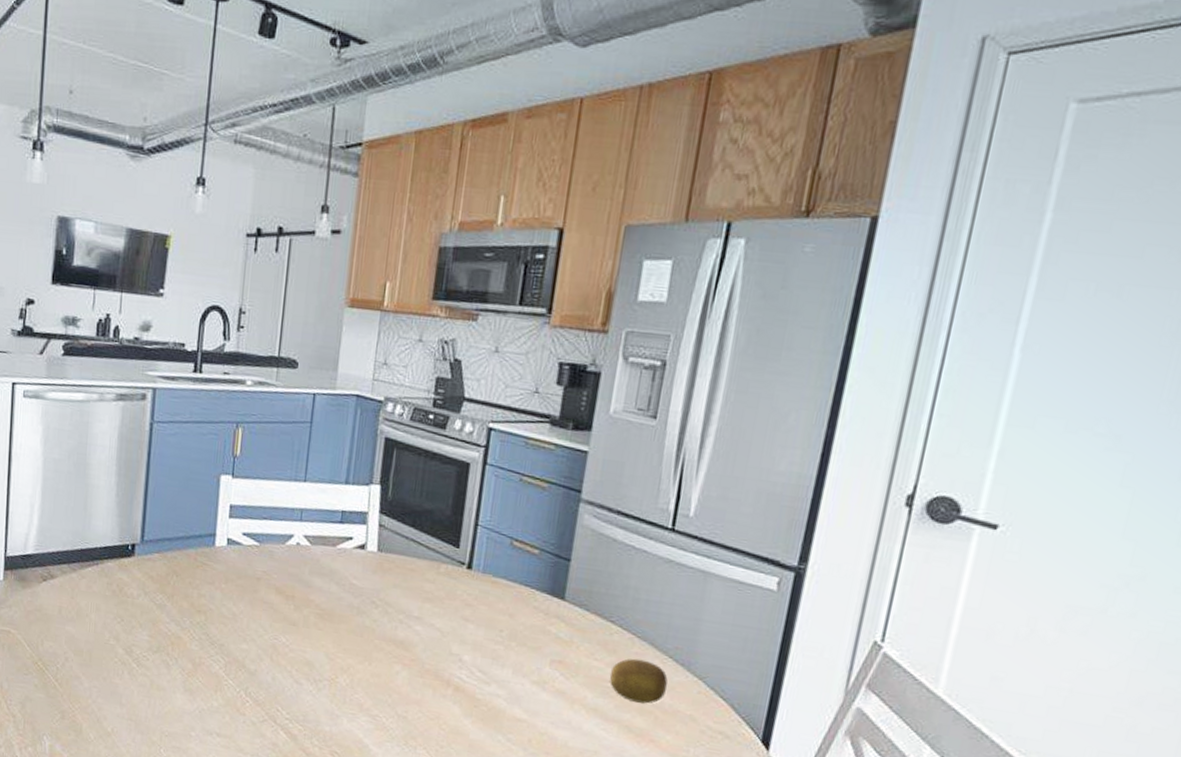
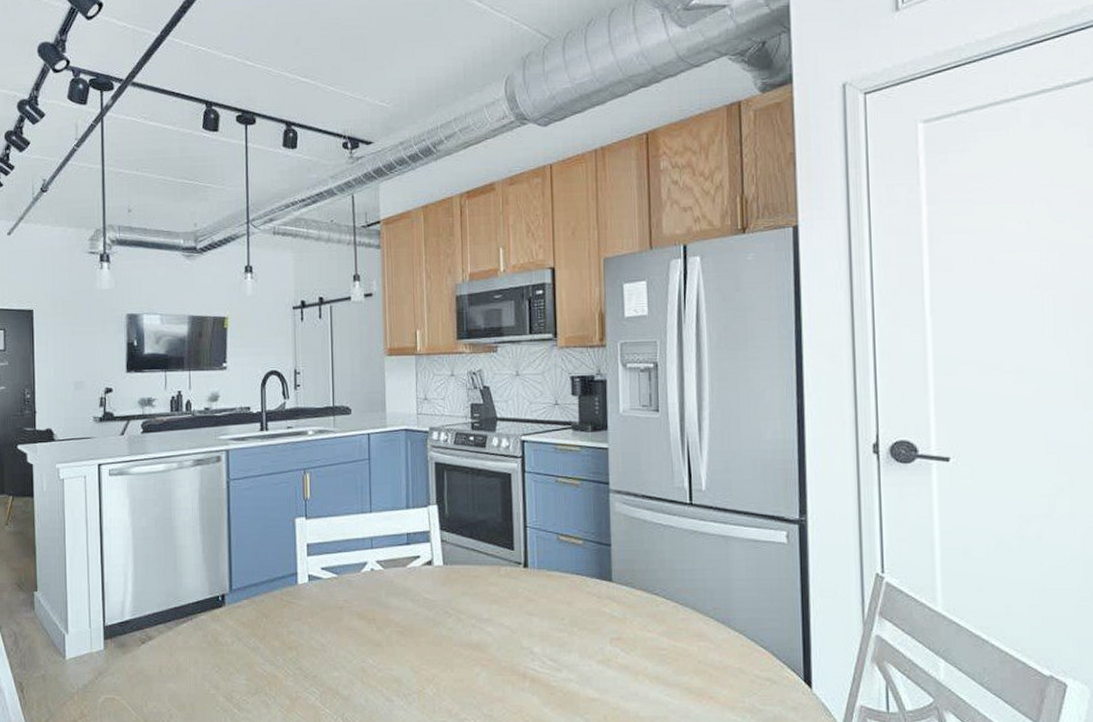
fruit: present [609,658,668,704] -> none [663,624,715,664]

